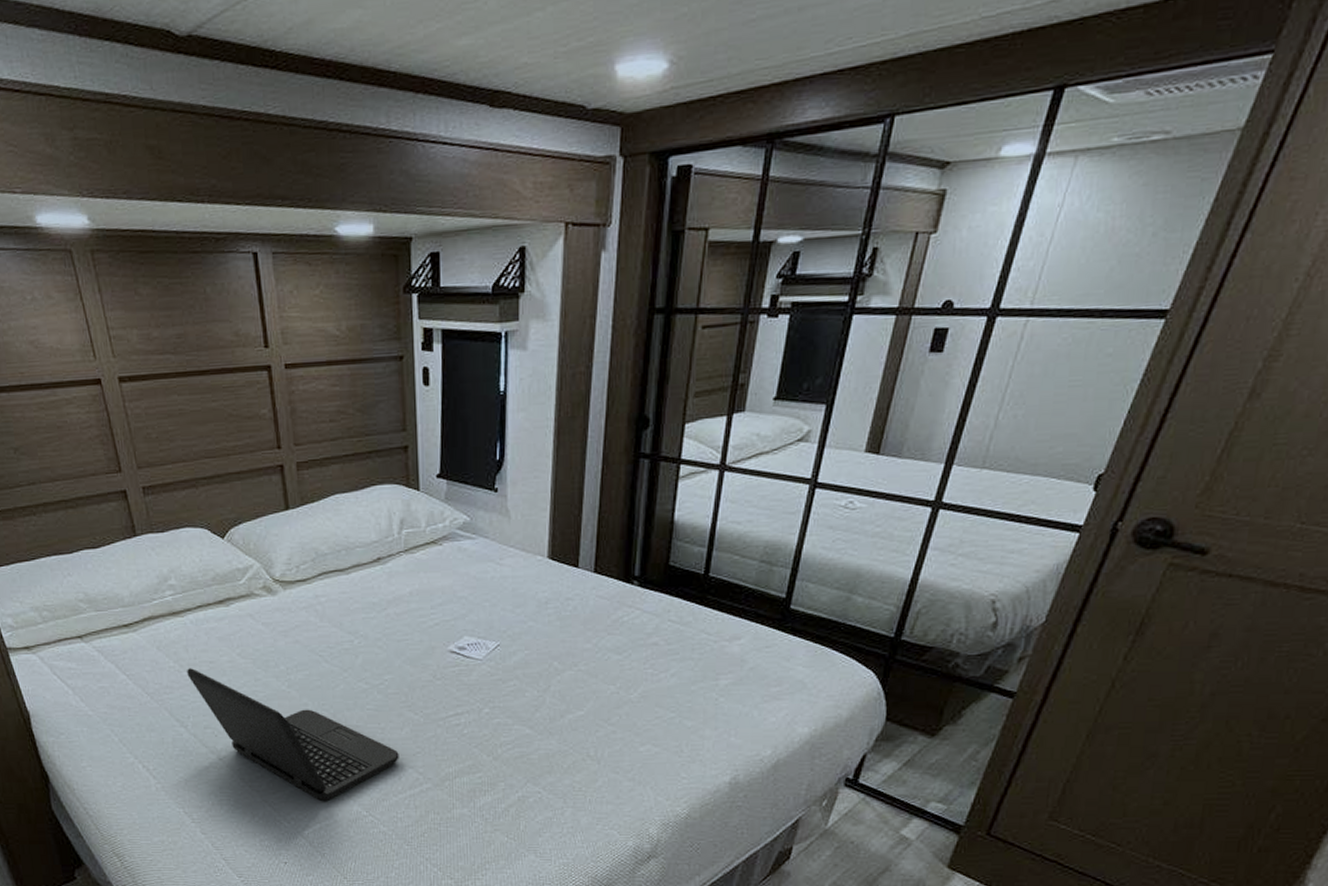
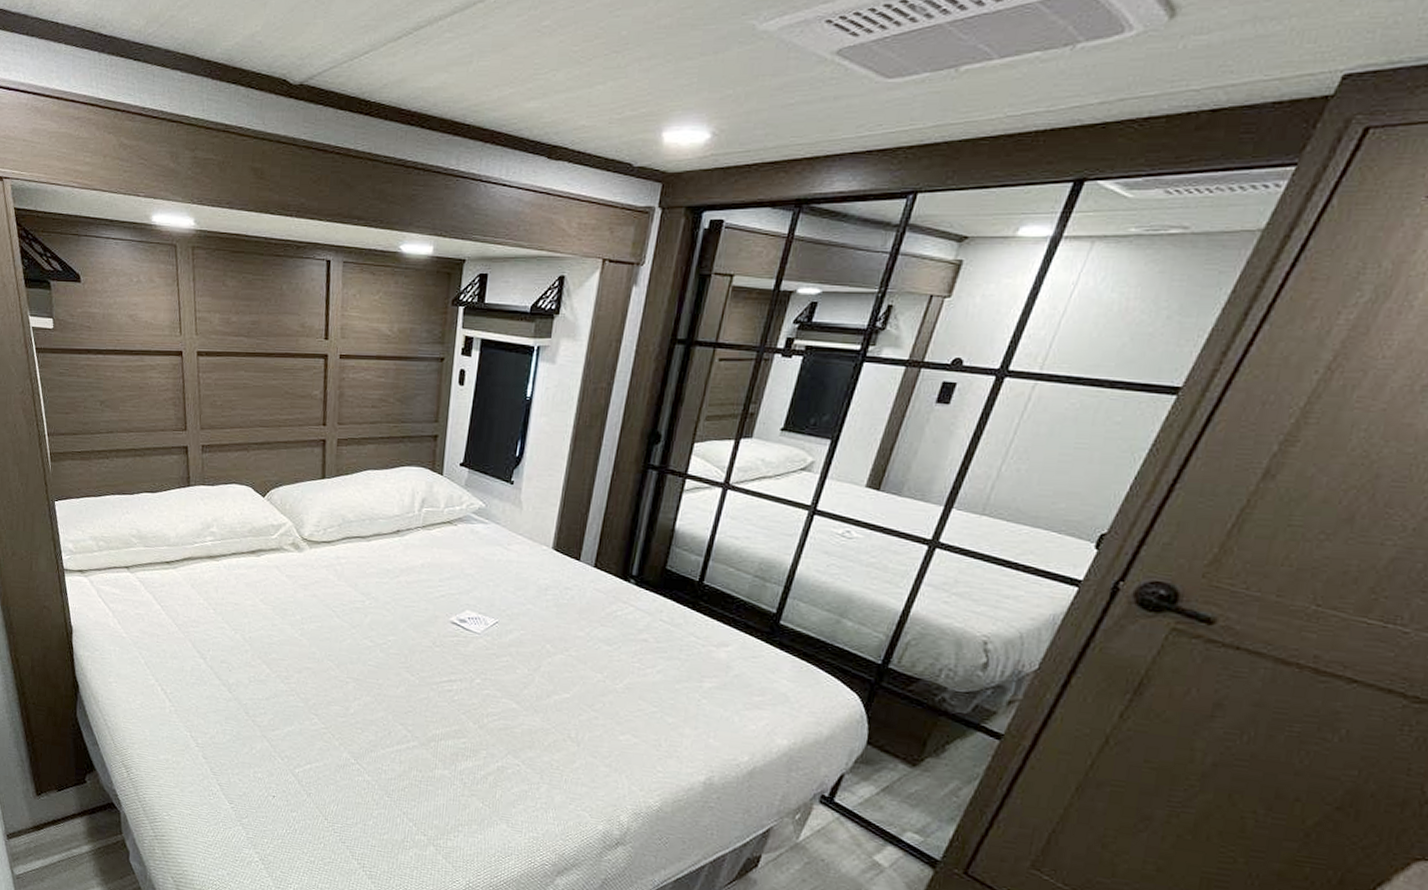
laptop: present [187,668,399,802] -> none [214,607,392,745]

